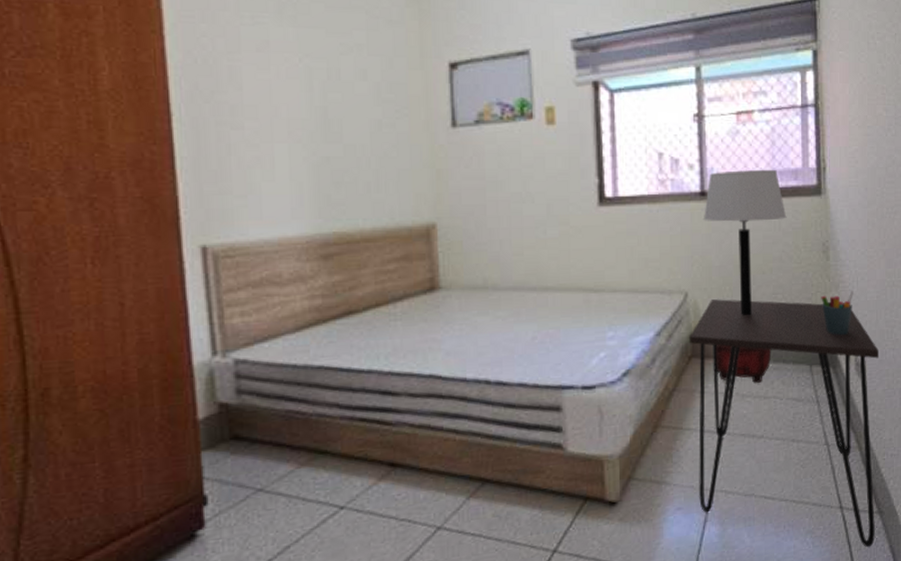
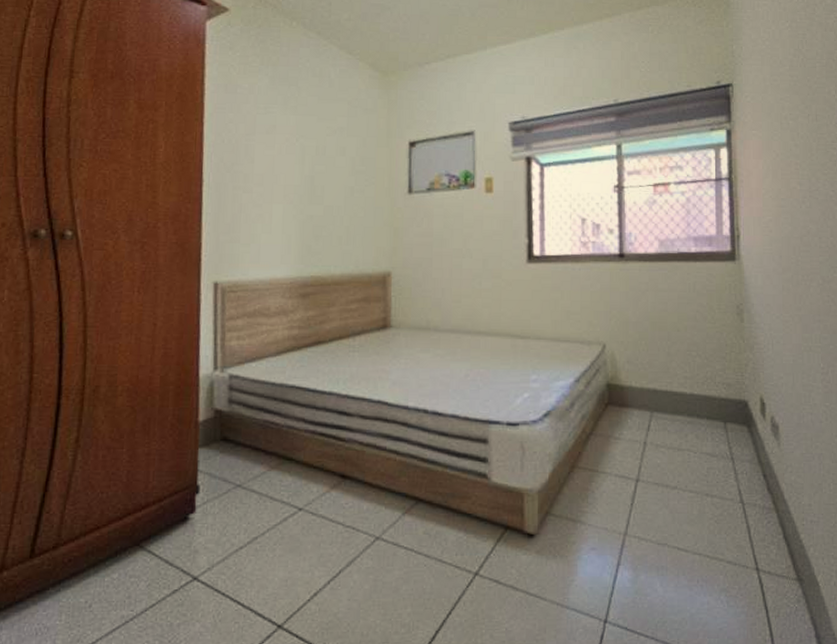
desk: present [689,299,880,548] -> none [606,352,797,616]
table lamp: present [702,169,787,316] -> none [621,235,701,370]
backpack: present [715,344,772,383] -> none [631,395,686,435]
pen holder: present [821,290,854,335] -> none [735,352,769,395]

